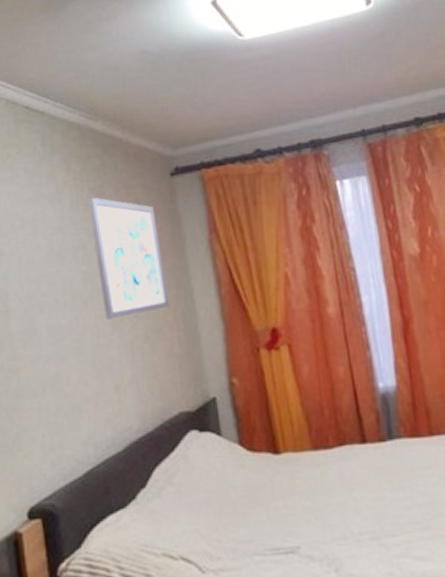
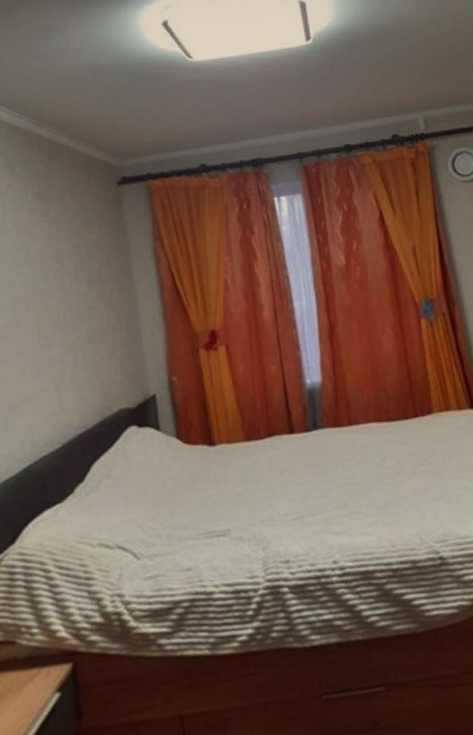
wall art: present [88,197,169,320] -> none [32,201,112,321]

